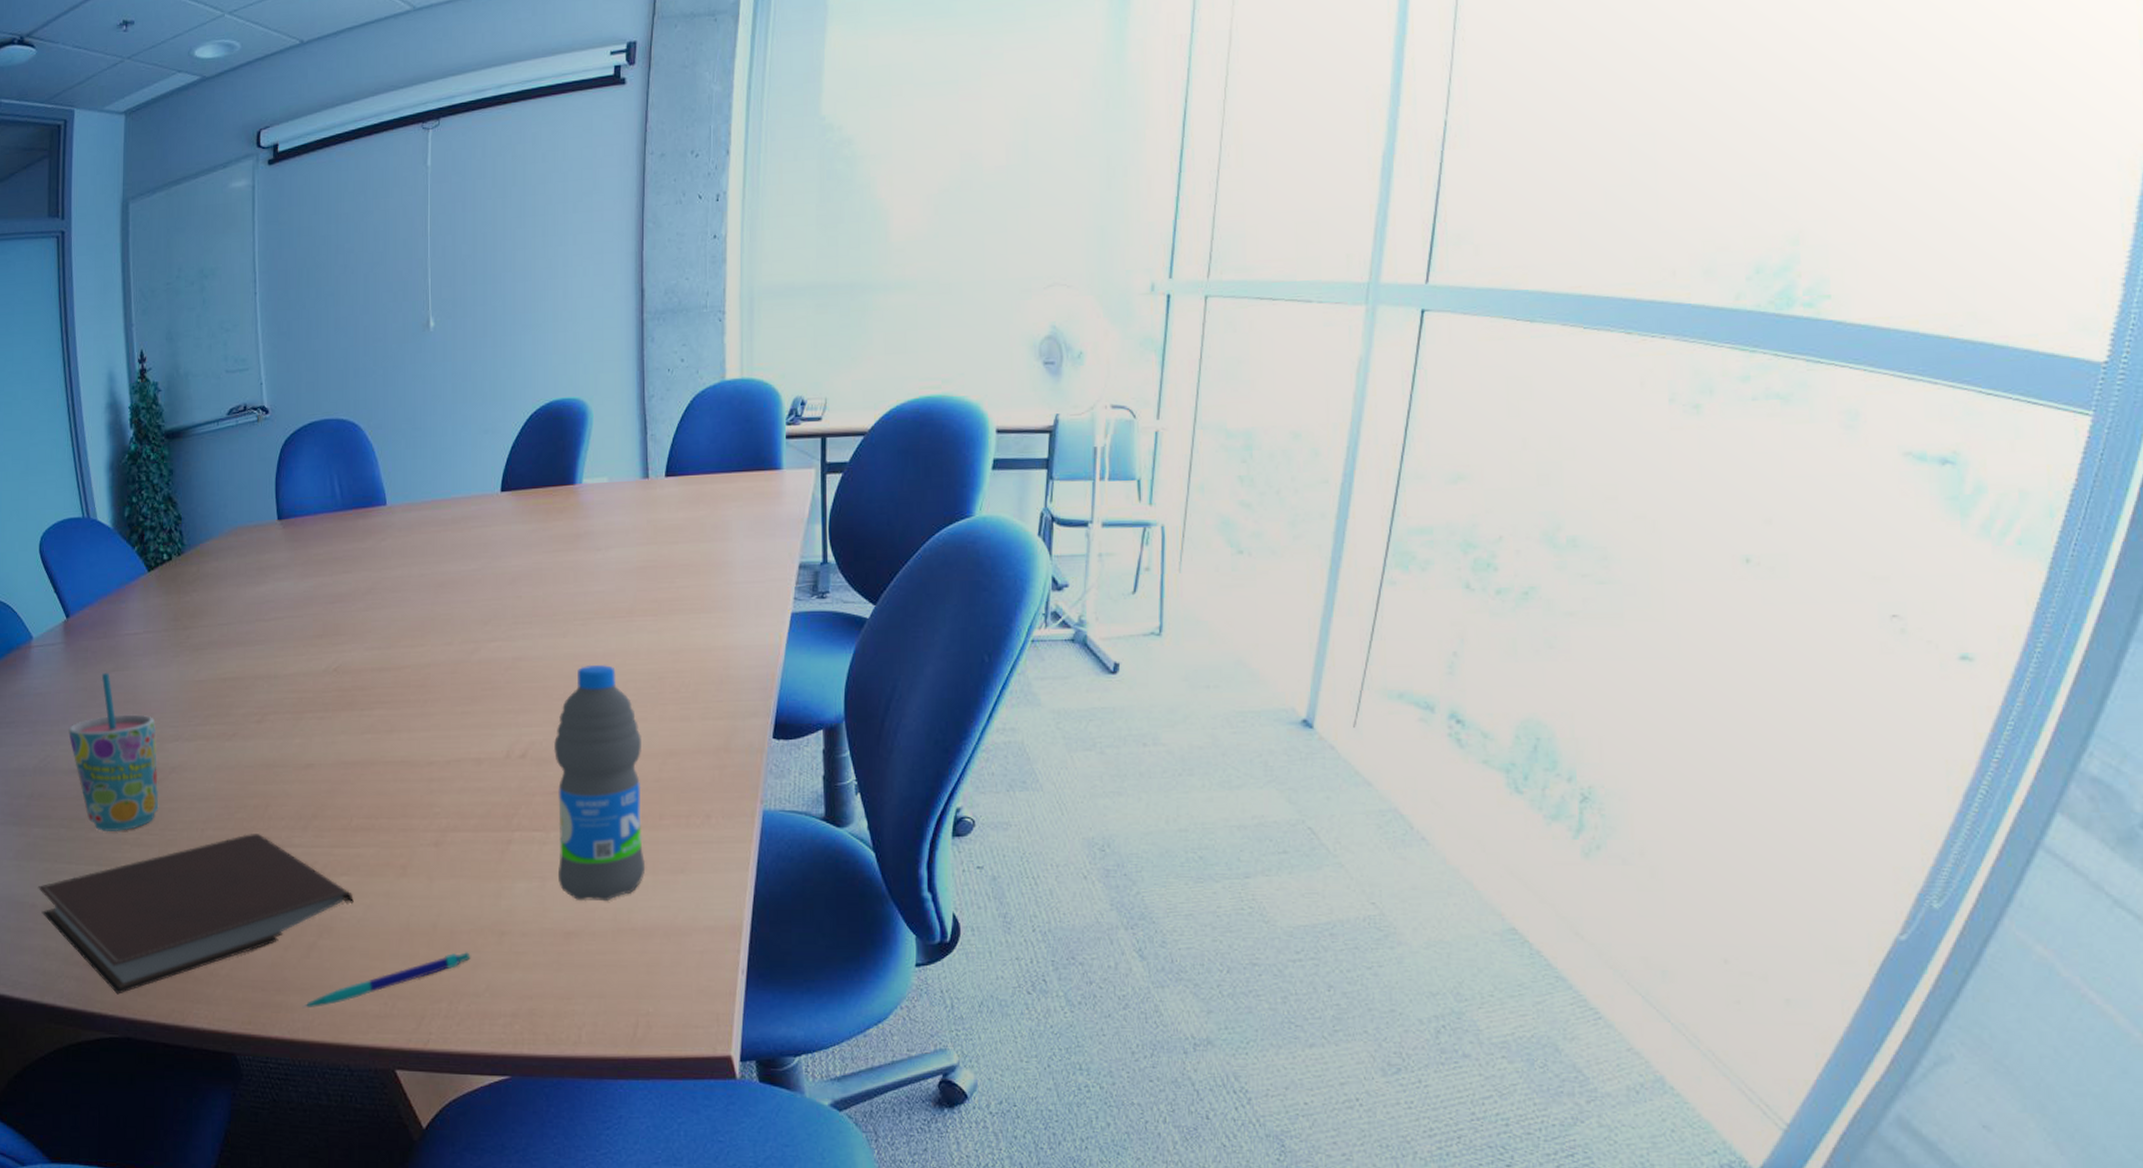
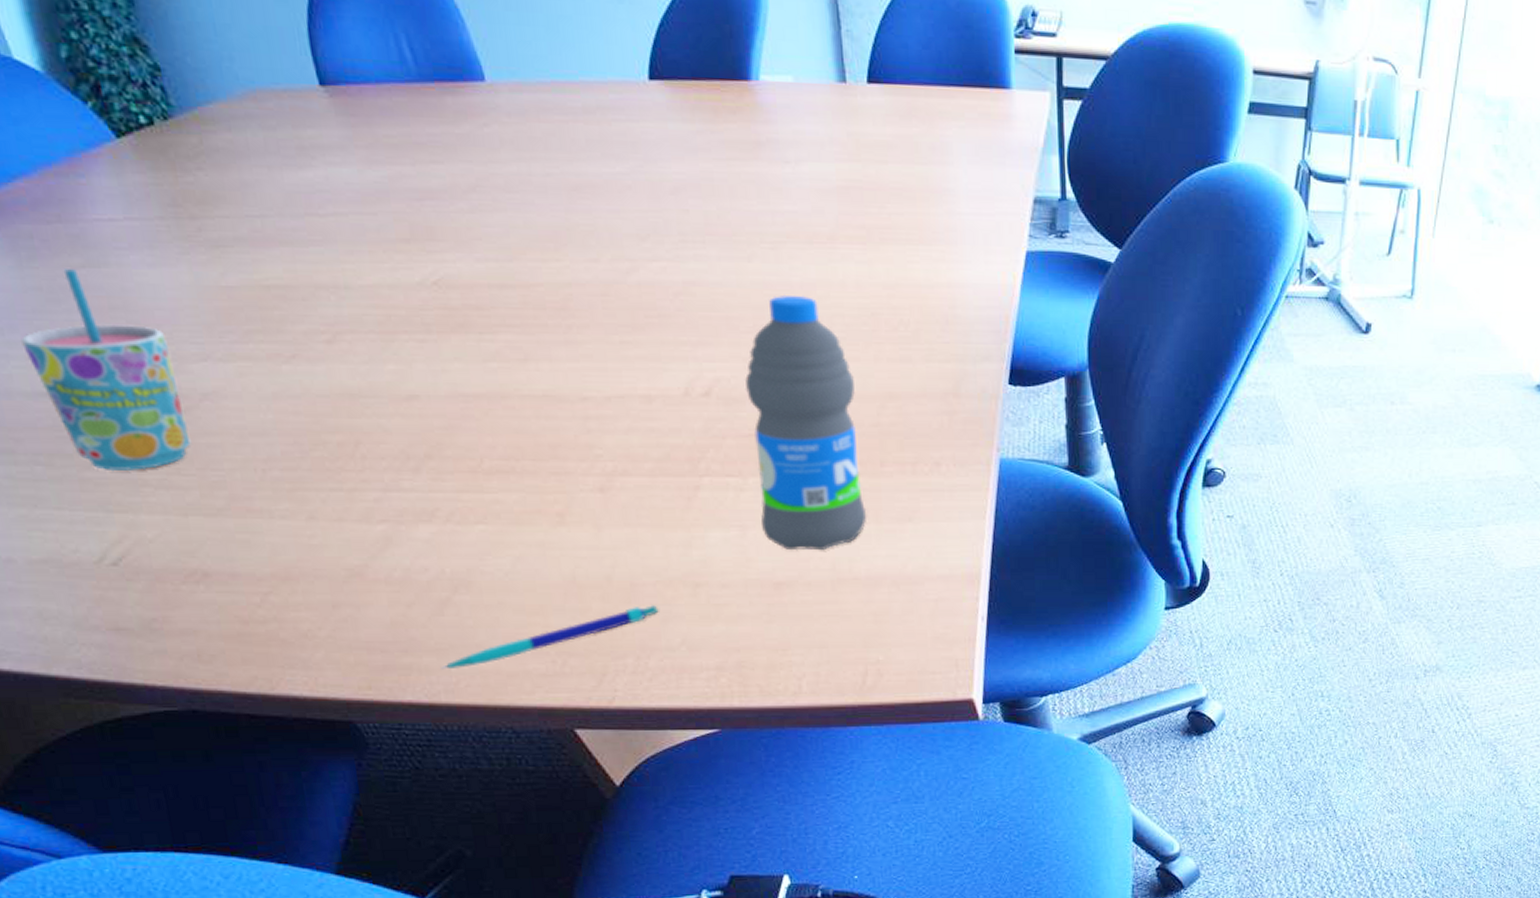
notebook: present [37,834,354,995] -> none [11,476,497,662]

